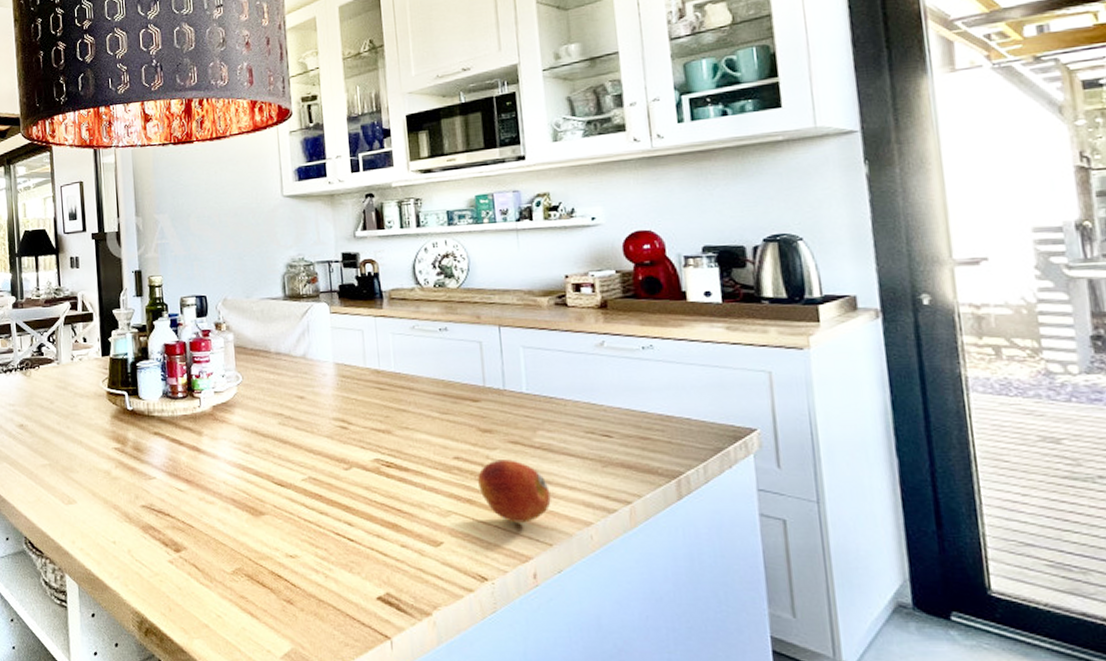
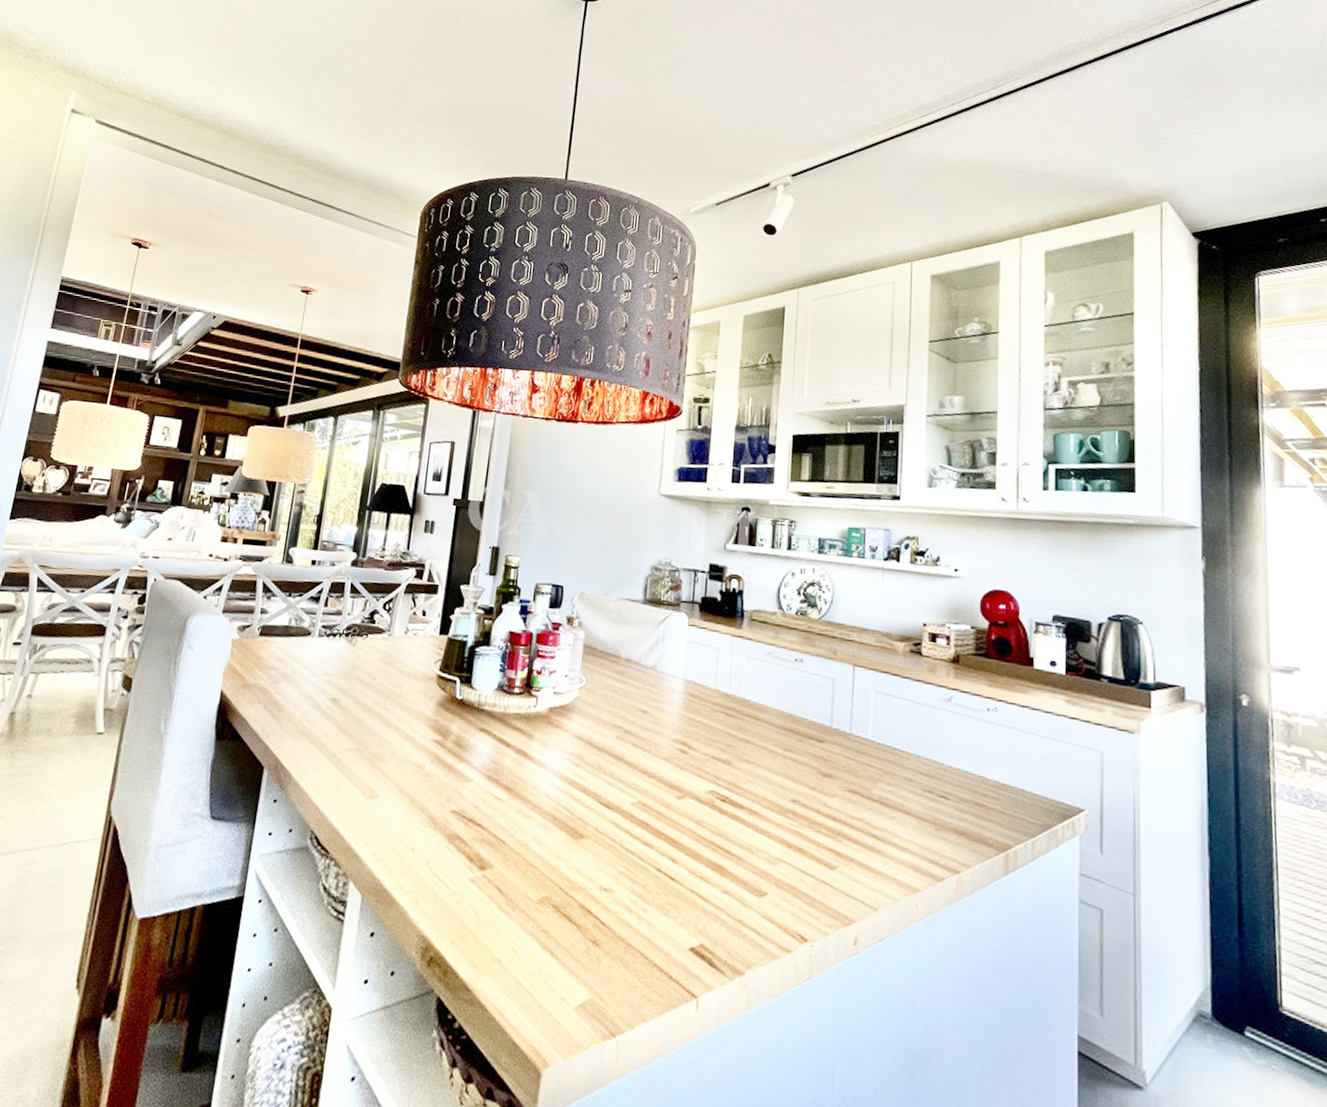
fruit: present [478,459,551,523] -> none [812,808,882,882]

